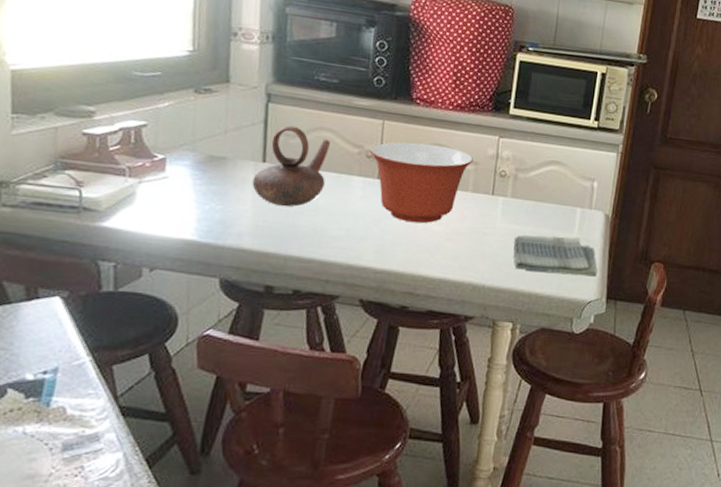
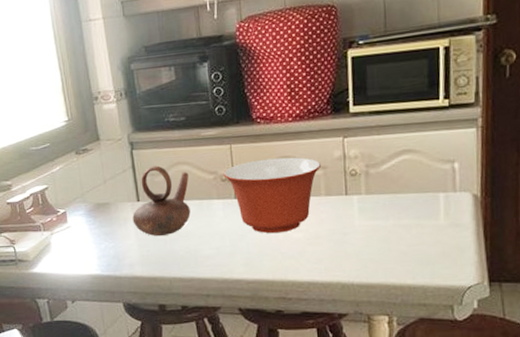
dish towel: present [513,235,597,277] -> none [376,223,473,264]

